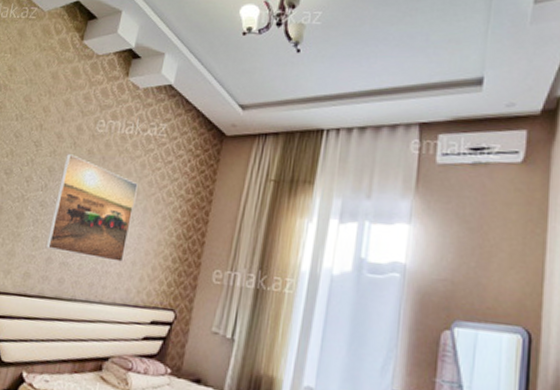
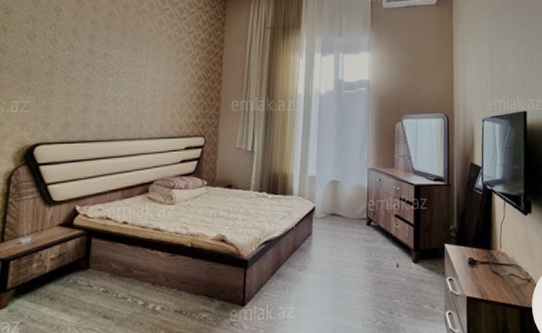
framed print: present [45,154,138,262] -> none [80,17,159,104]

